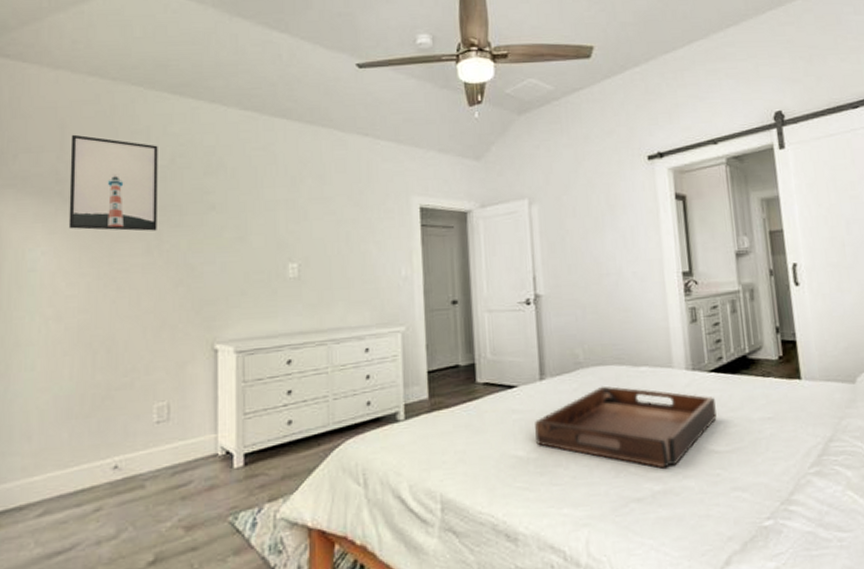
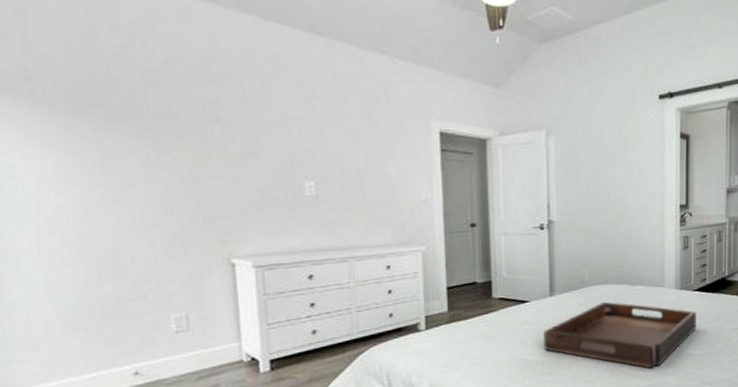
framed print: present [68,134,158,231] -> none [35,24,156,141]

